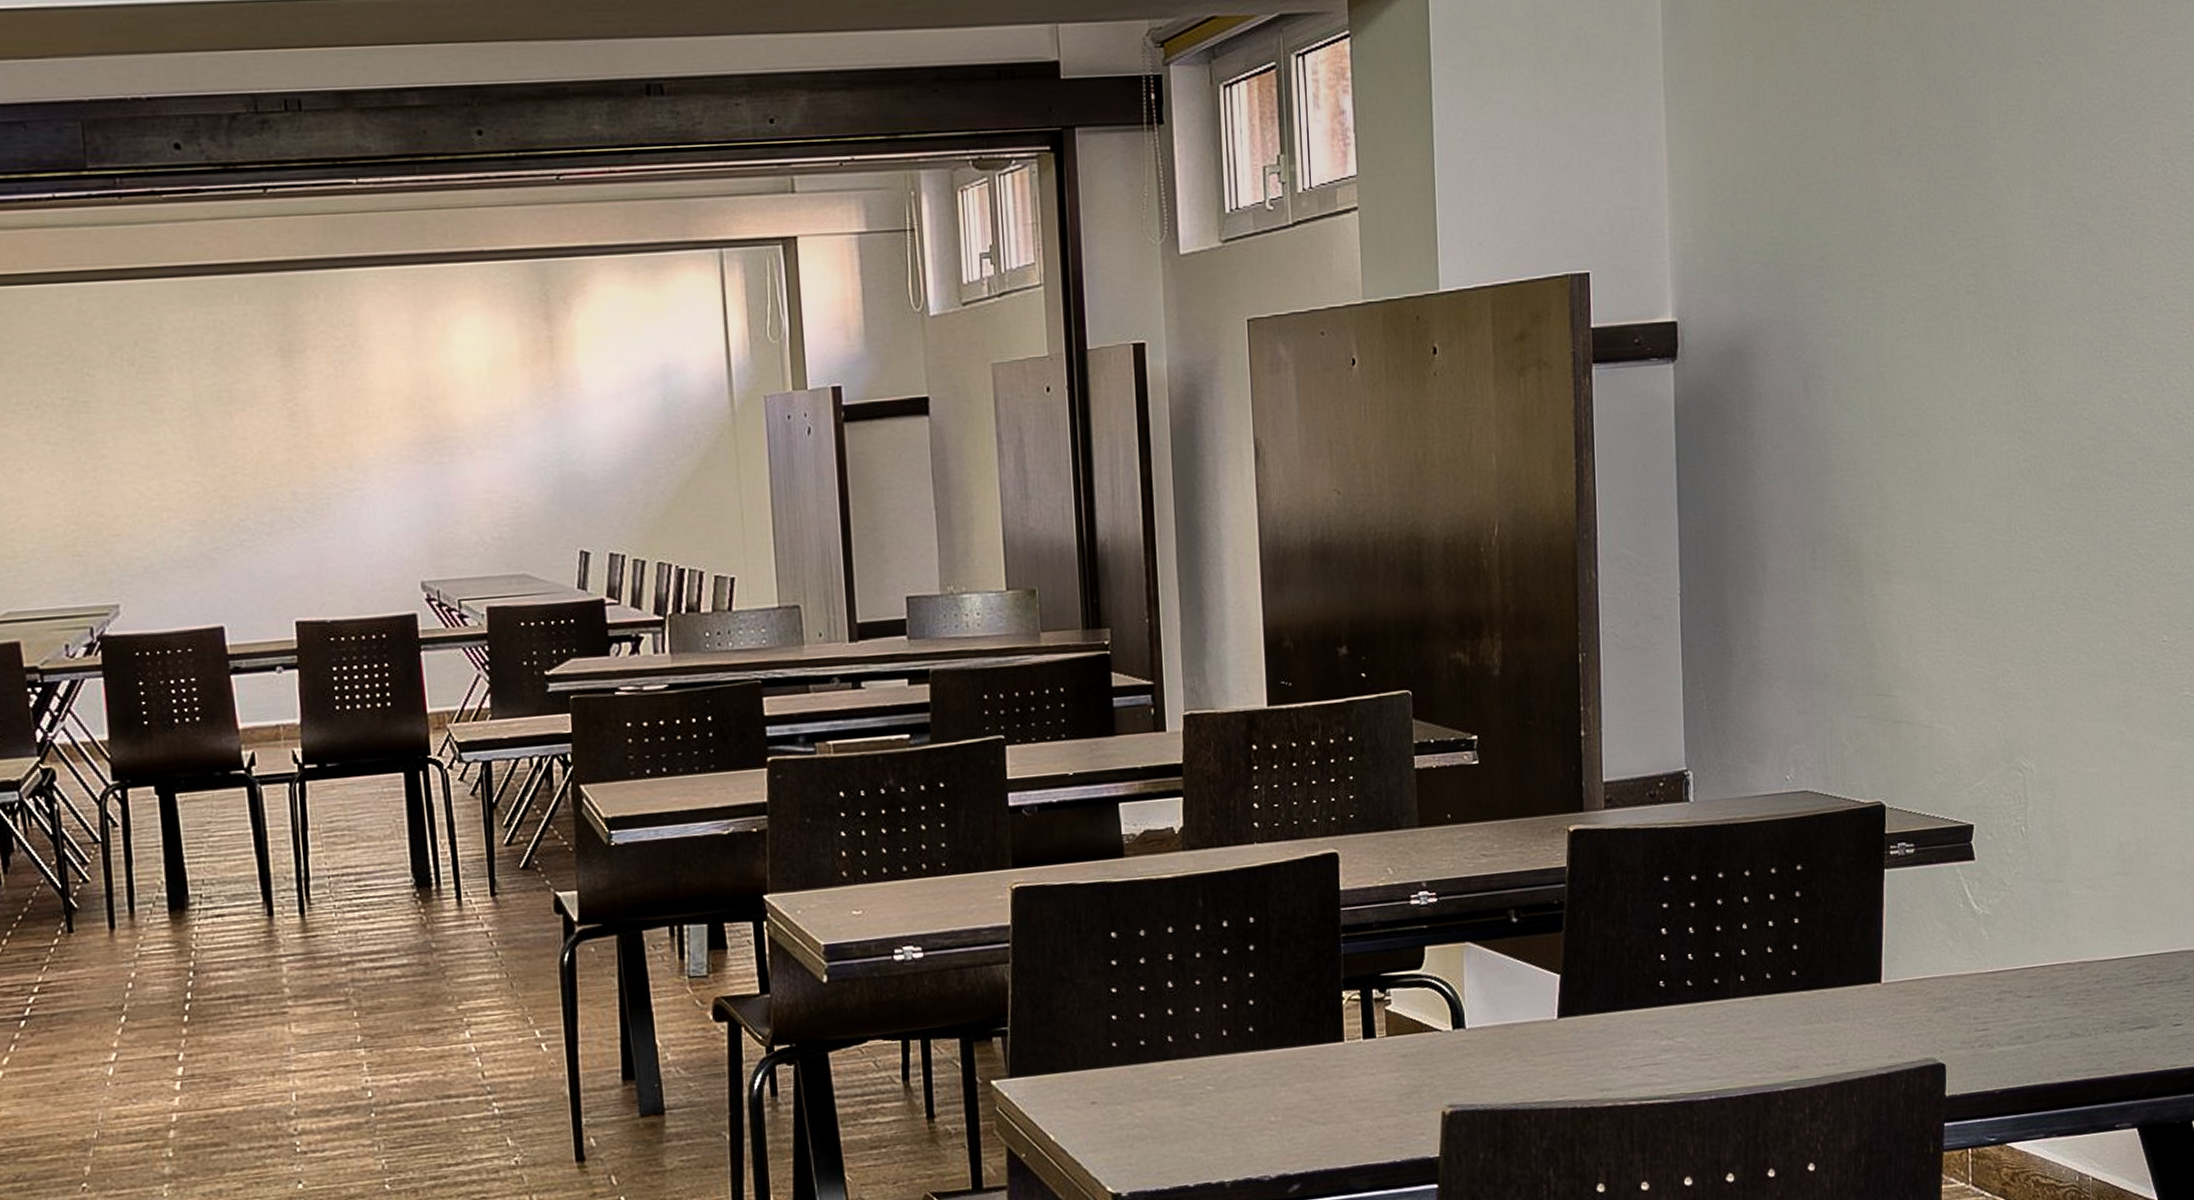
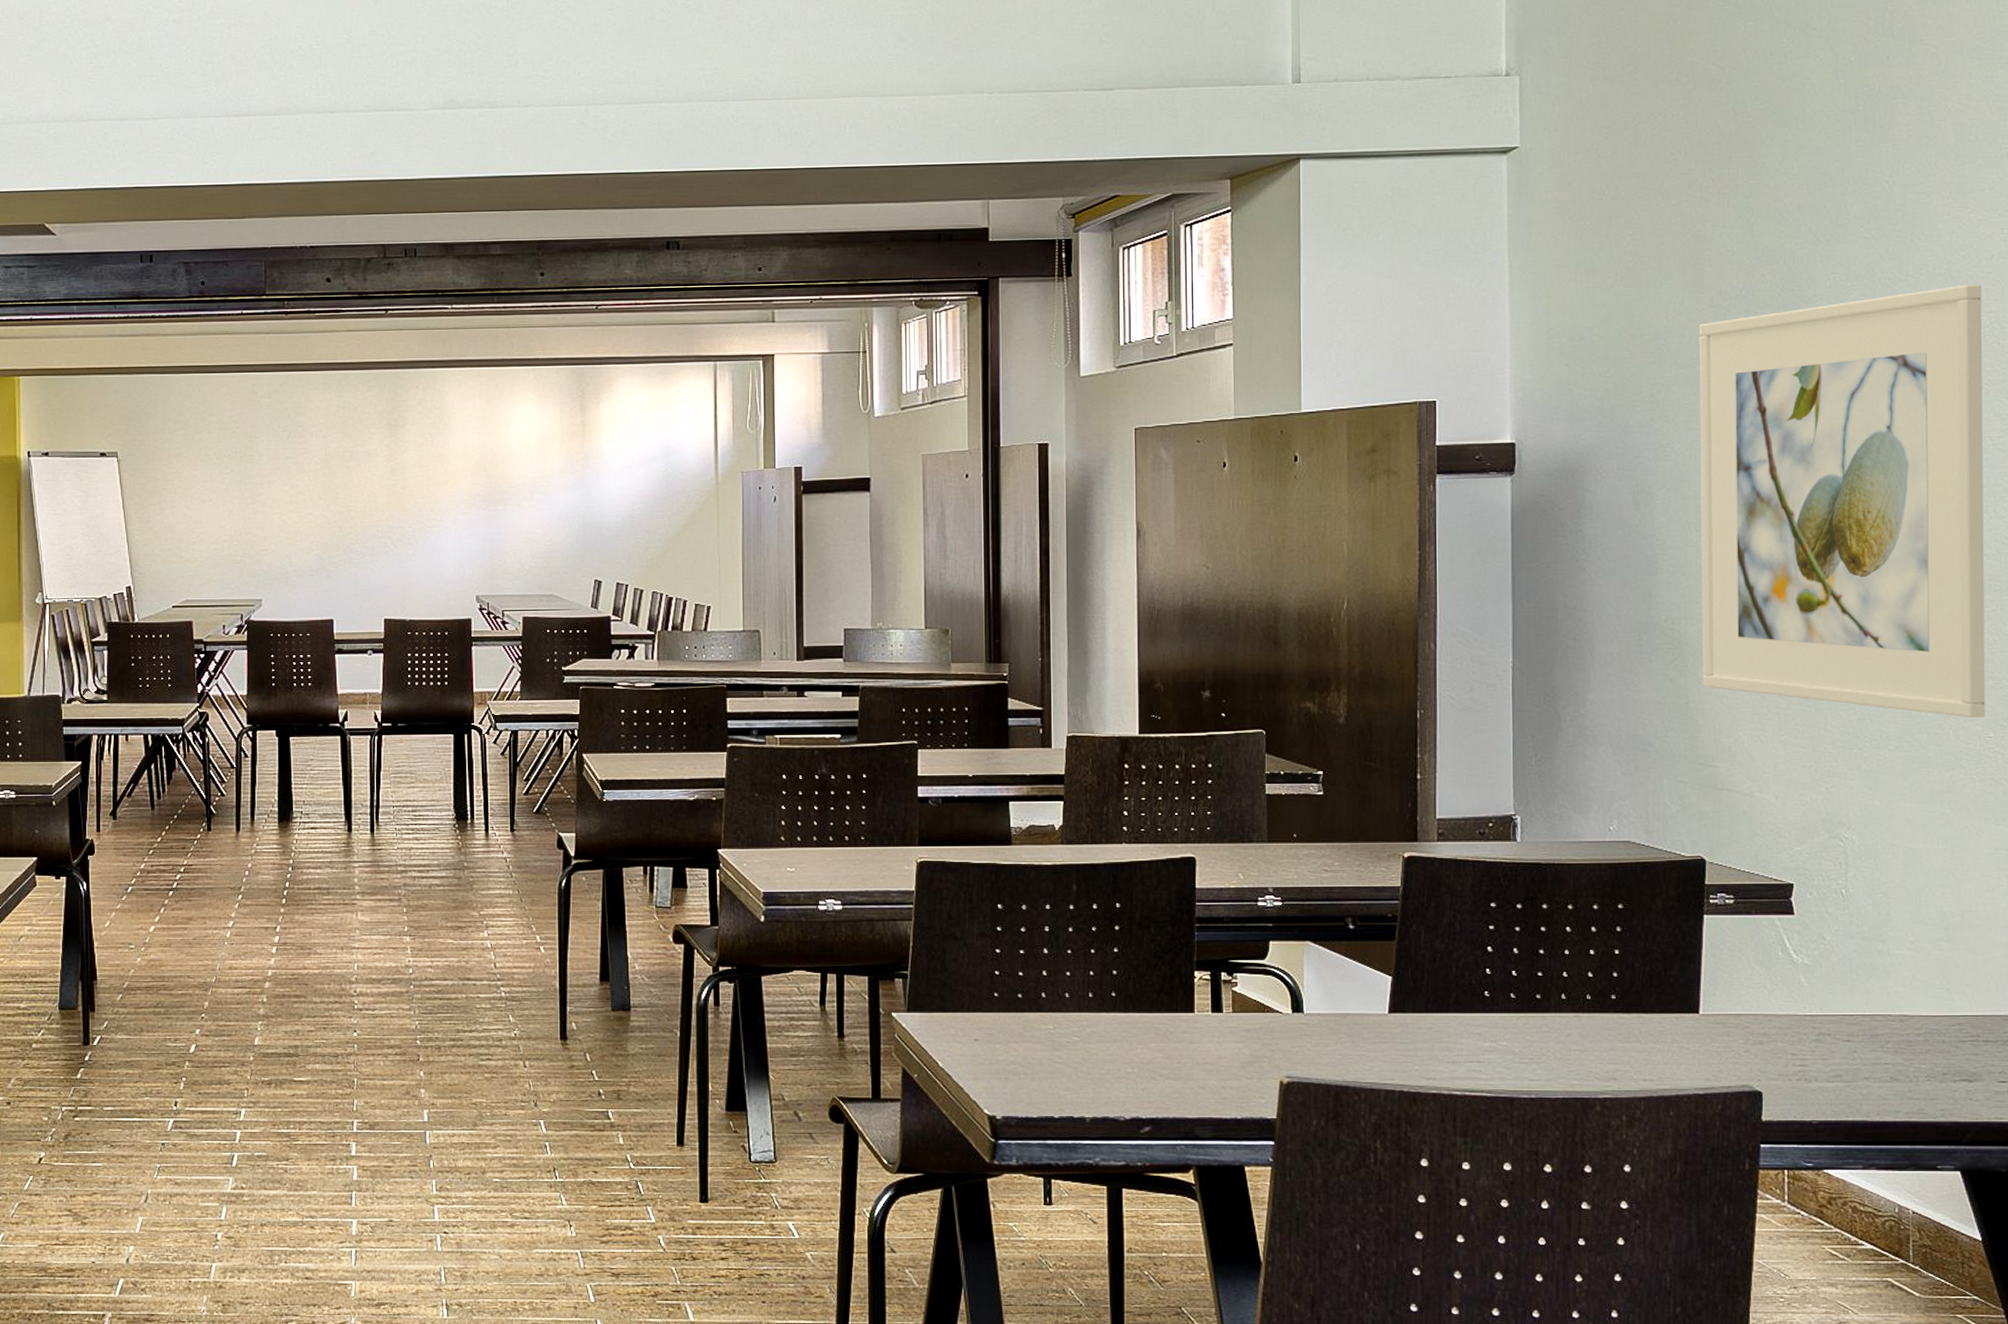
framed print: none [1869,116,2160,621] -> present [1699,284,1985,718]

